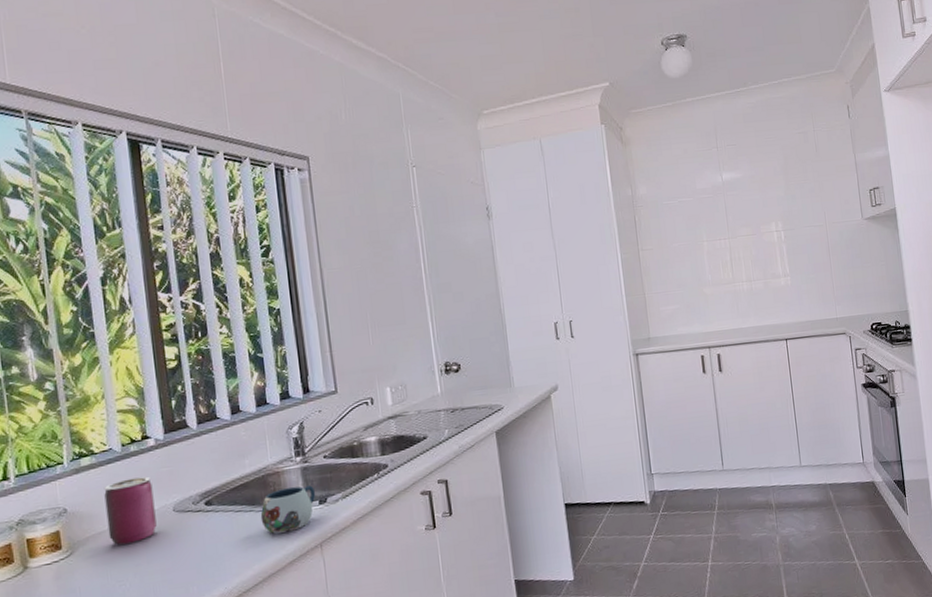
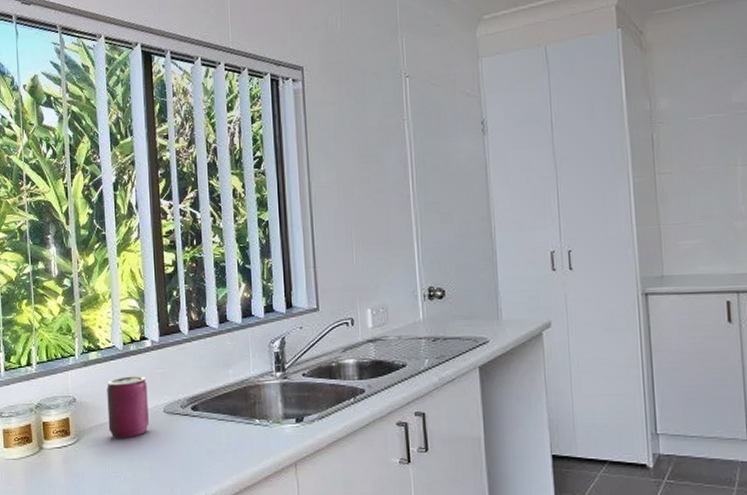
mug: present [260,485,316,534] -> none [240,402,293,447]

